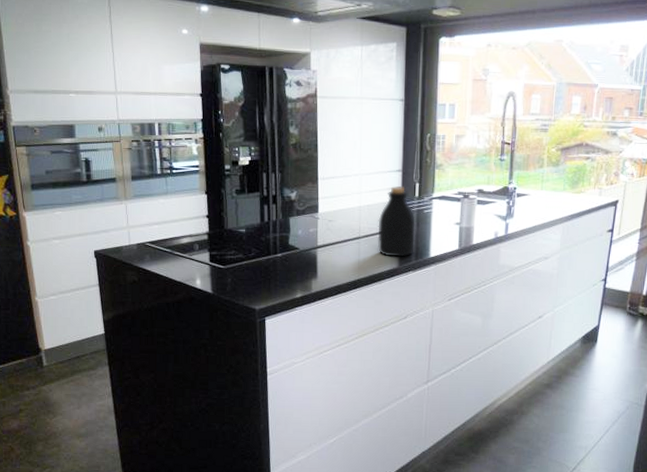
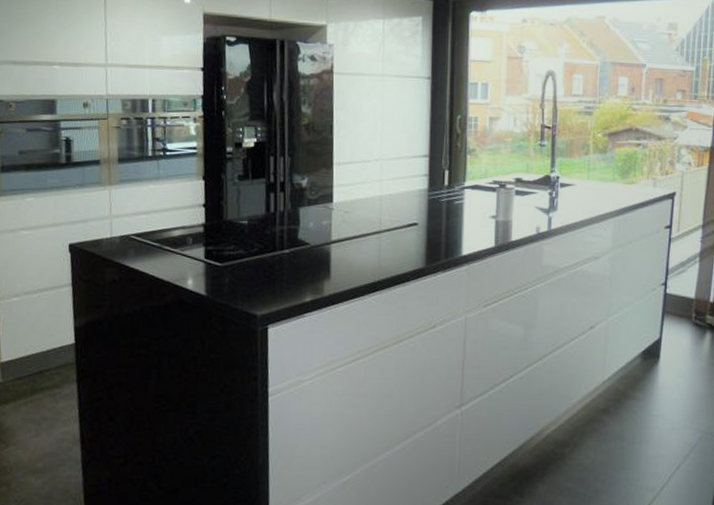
bottle: present [377,186,415,257] -> none [401,174,445,255]

